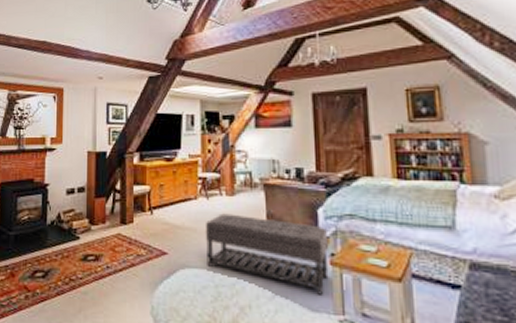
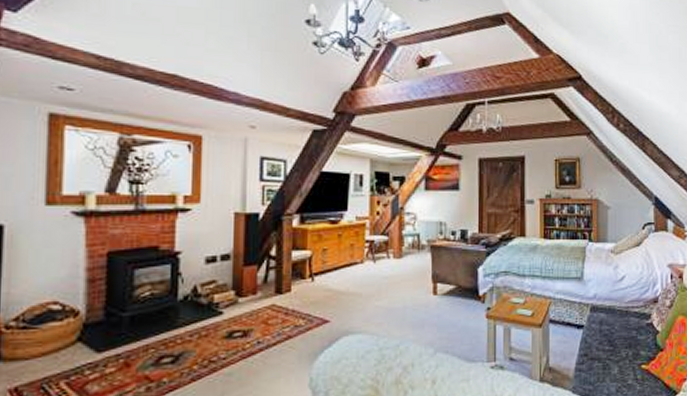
ottoman: present [205,213,329,295] -> none [370,276,485,346]

